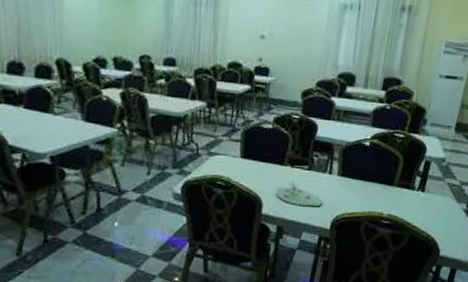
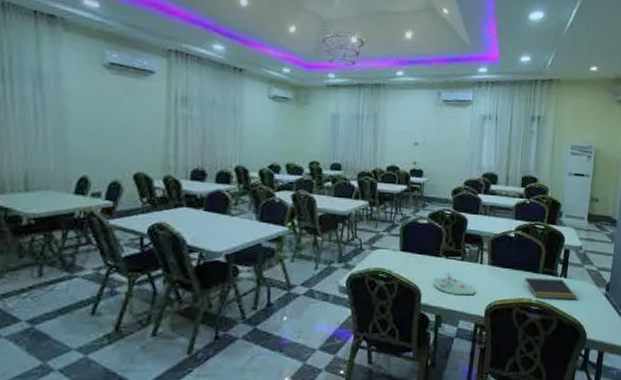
notepad: none [375,190,434,215] -> present [523,278,577,299]

